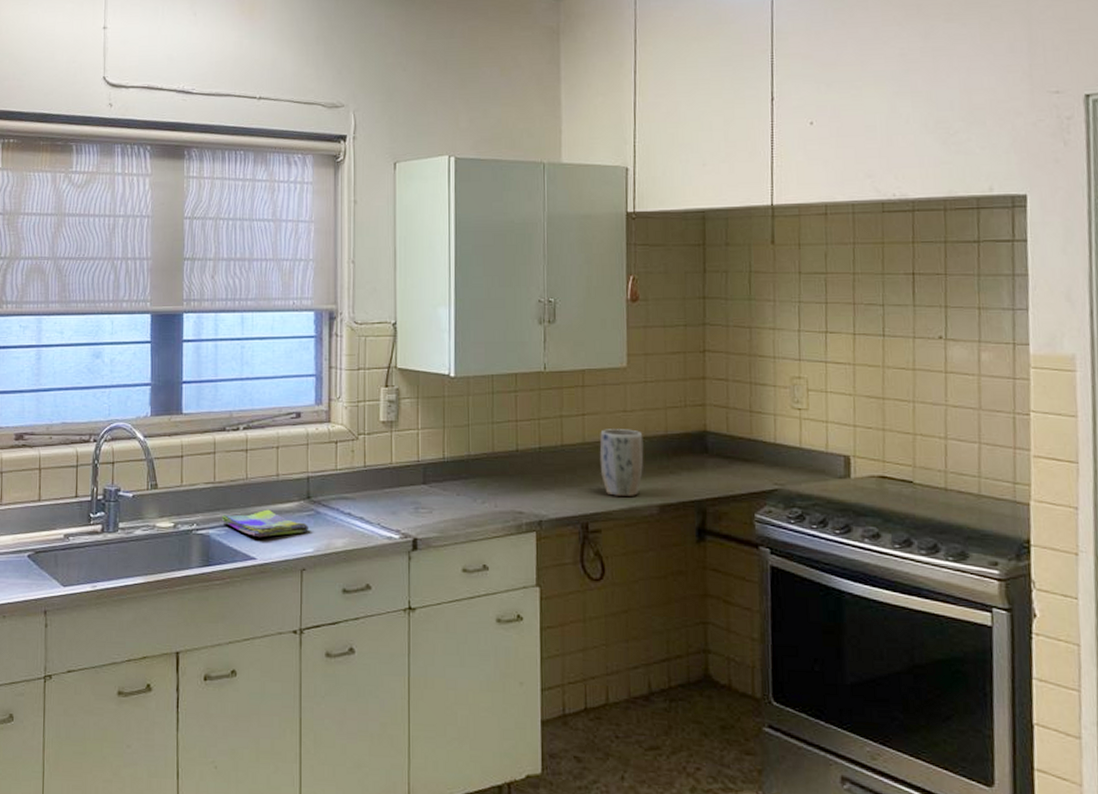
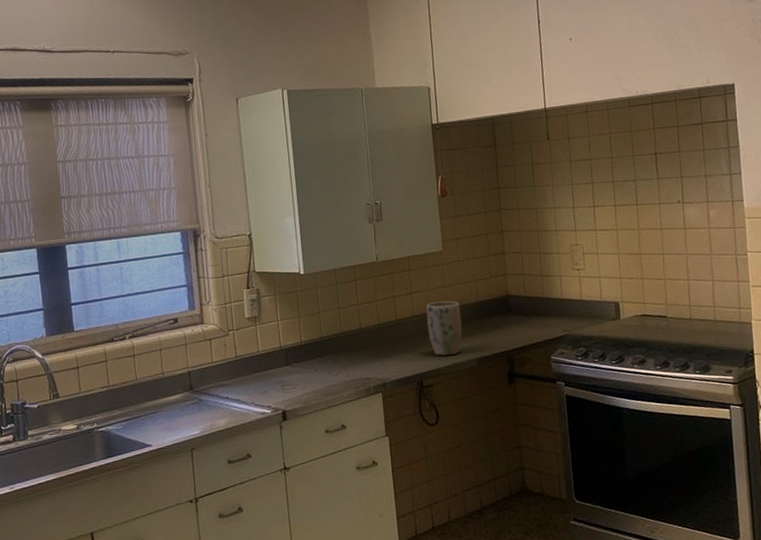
dish towel: present [221,509,308,538] -> none [118,403,194,428]

